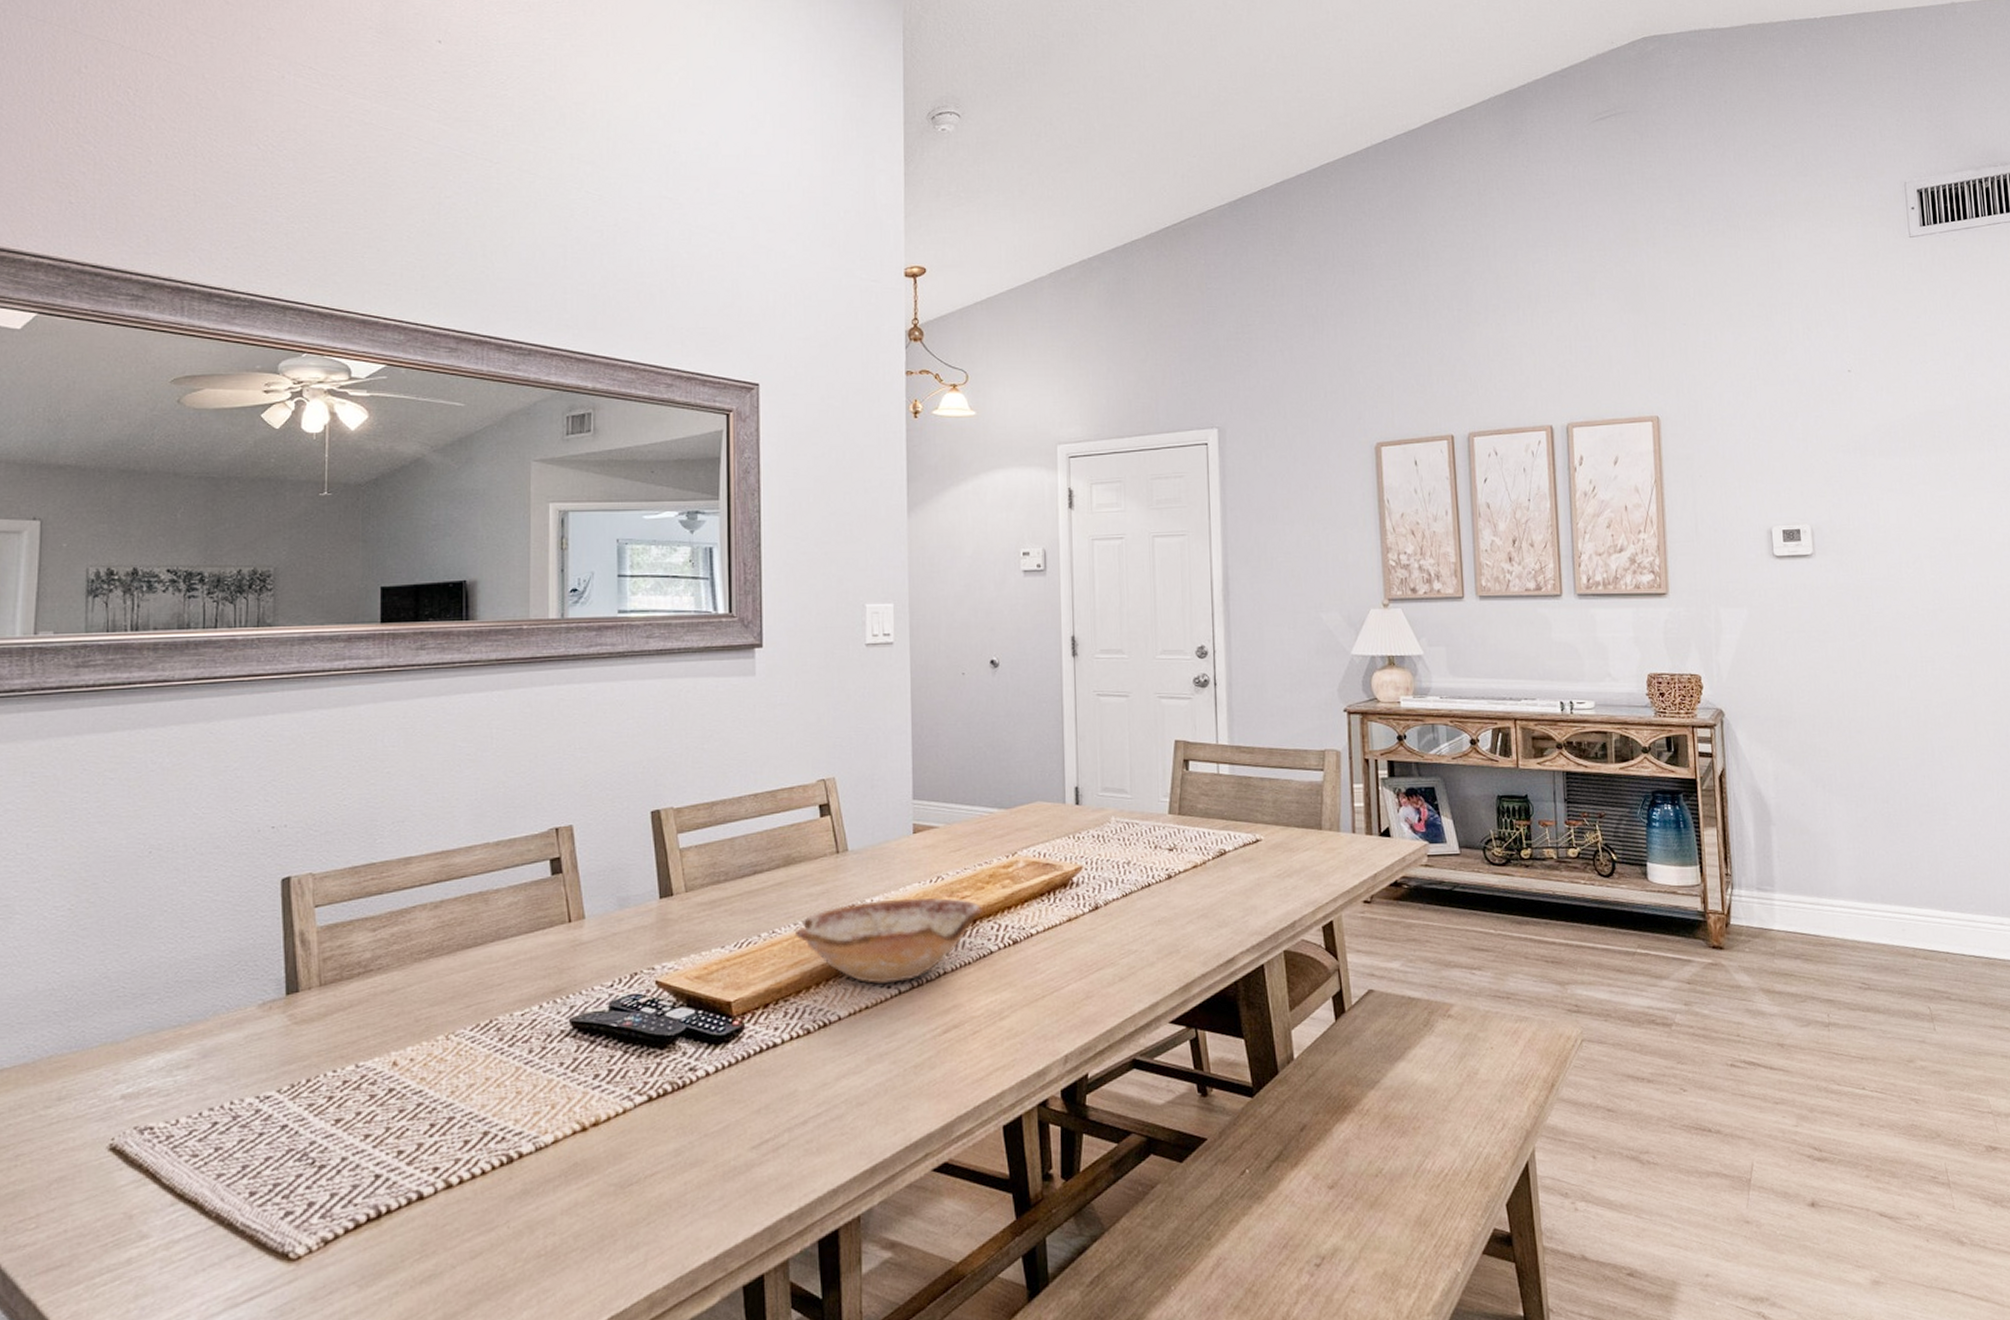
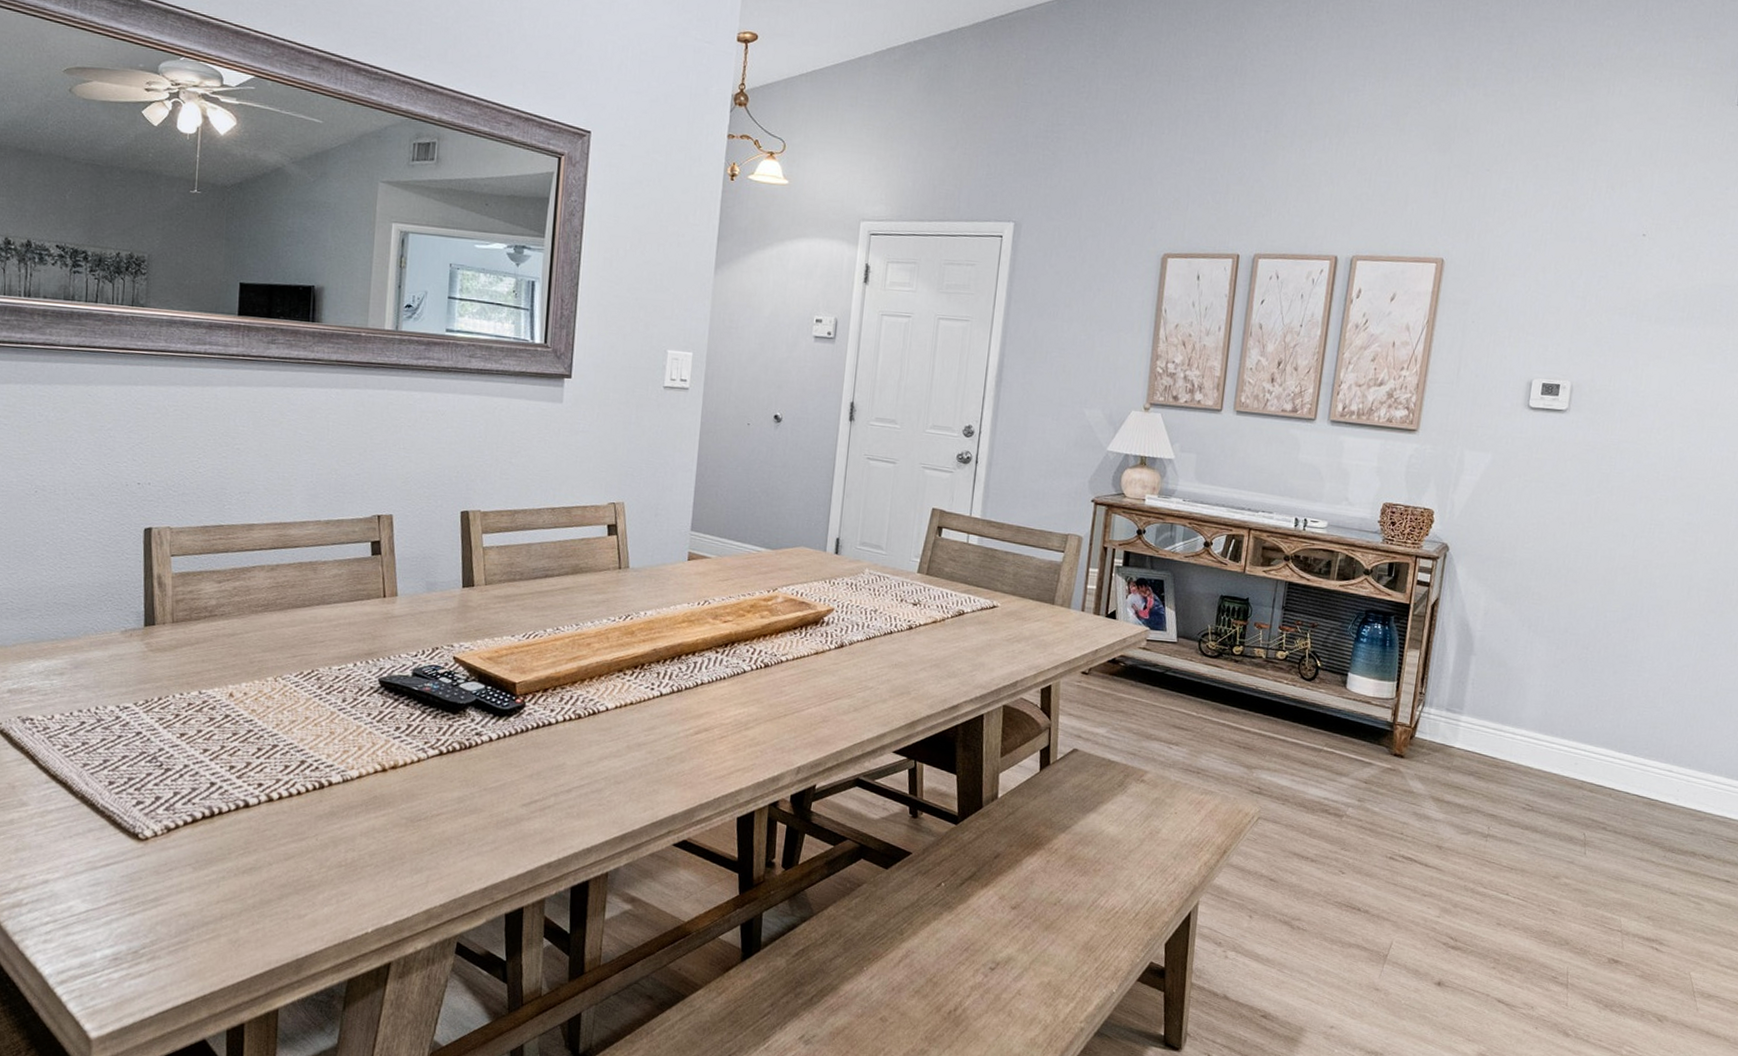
bowl: present [794,897,982,983] -> none [575,613,741,686]

